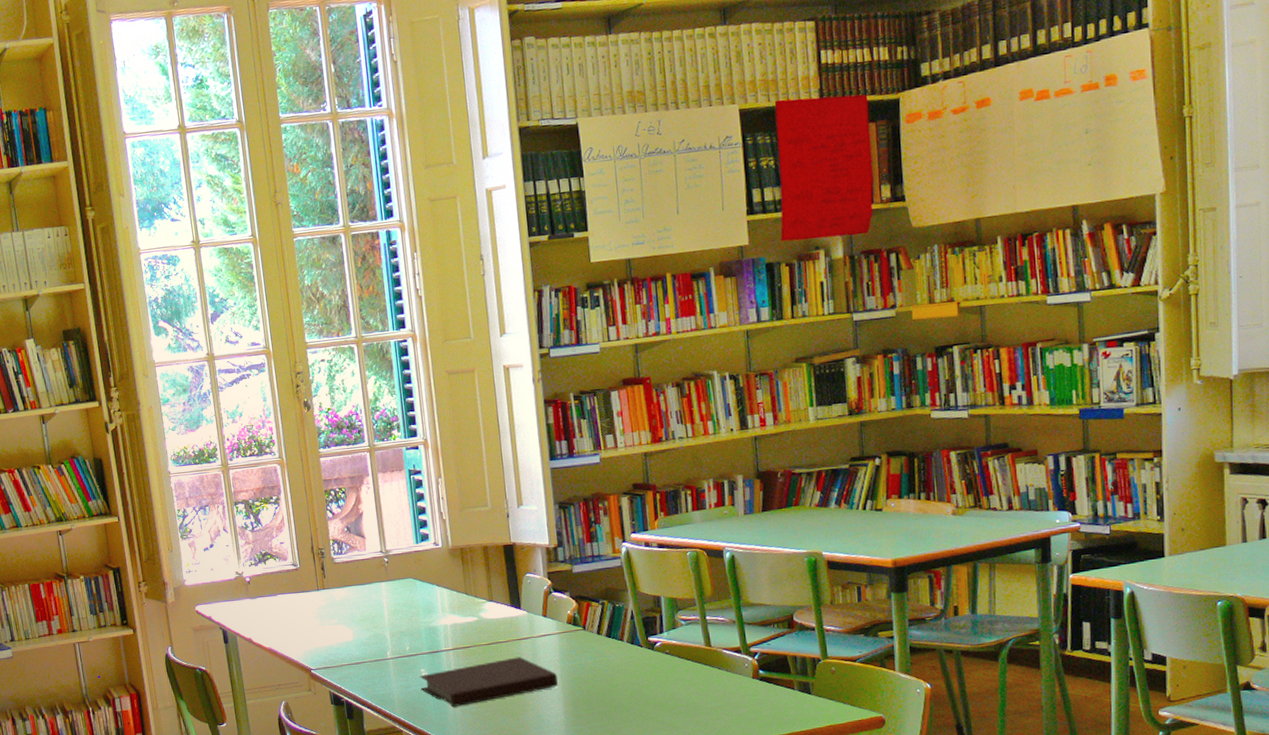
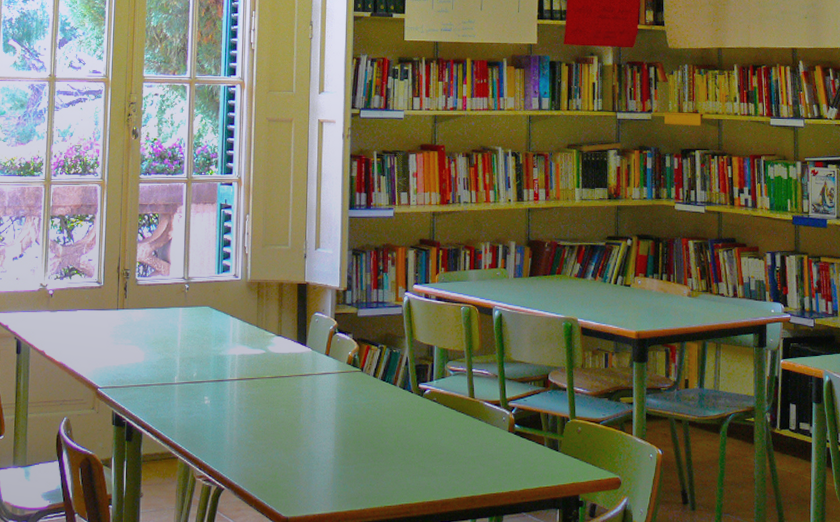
notebook: present [419,657,558,708] -> none [201,392,332,438]

